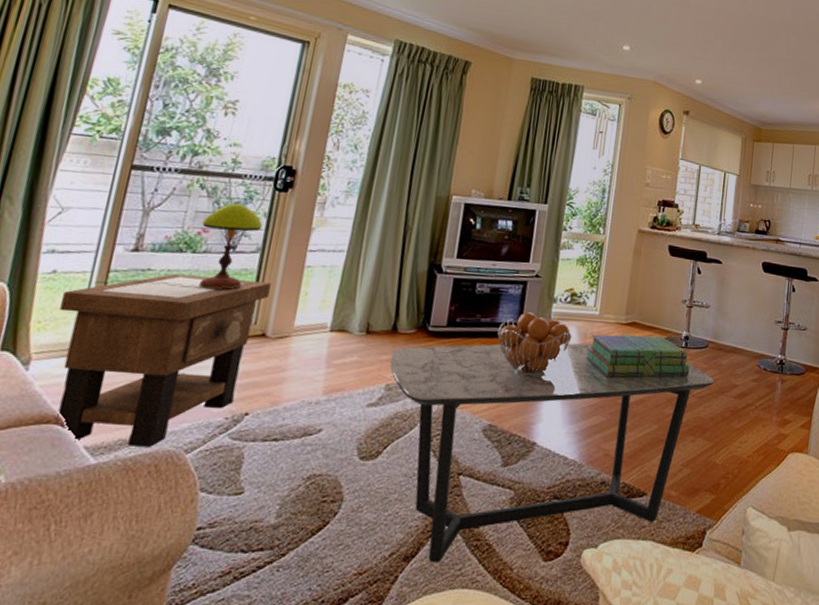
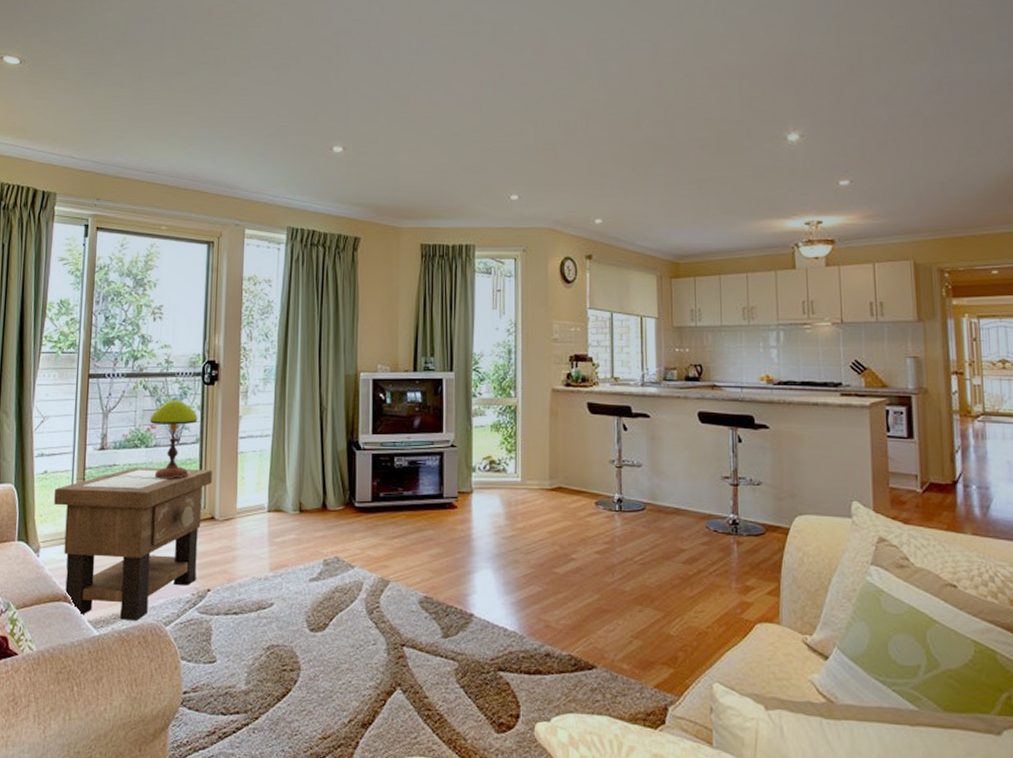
coffee table: present [390,343,714,563] -> none [324,511,657,731]
fruit basket: present [497,312,572,377] -> none [420,483,496,548]
stack of books: present [585,334,690,378] -> none [512,500,628,545]

